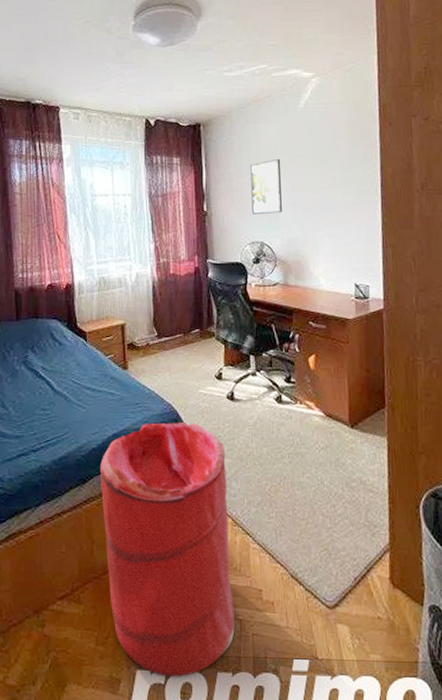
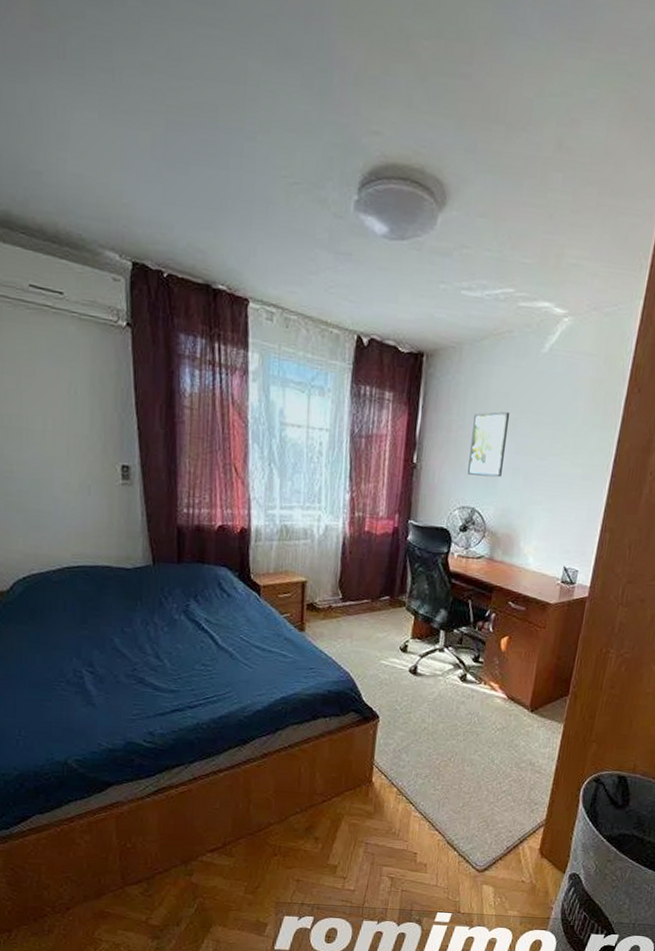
laundry hamper: present [100,422,235,677] -> none [263,689,400,924]

